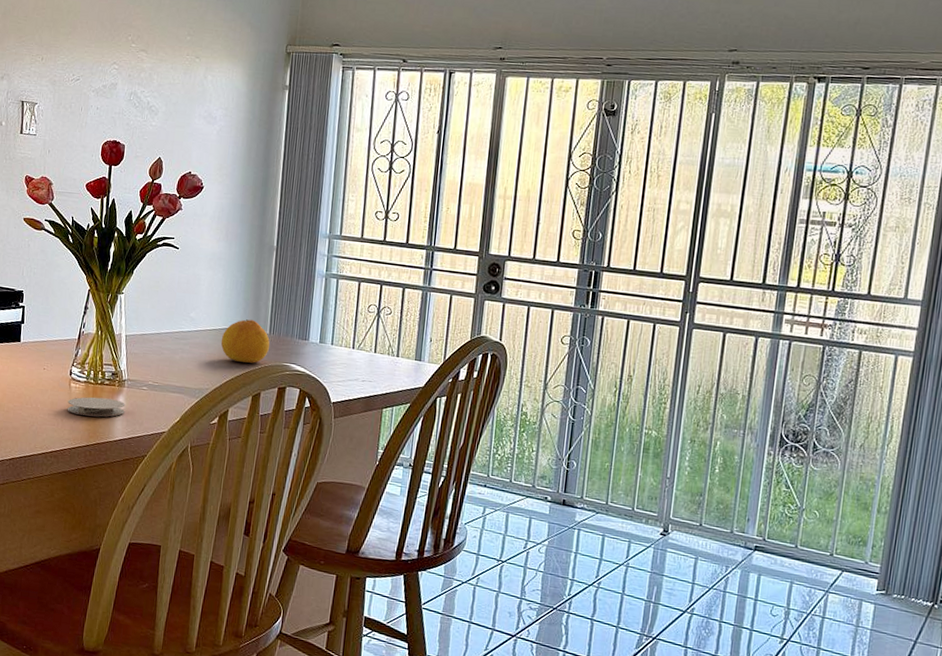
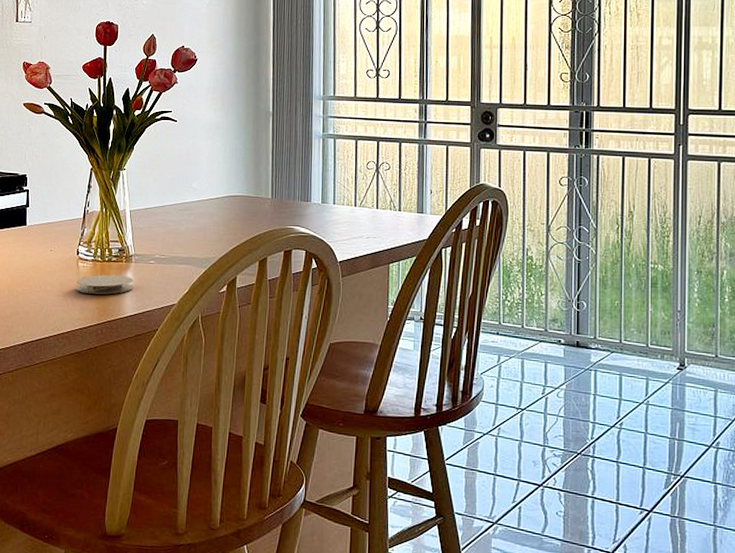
fruit: present [220,319,270,363] -> none [224,186,272,229]

